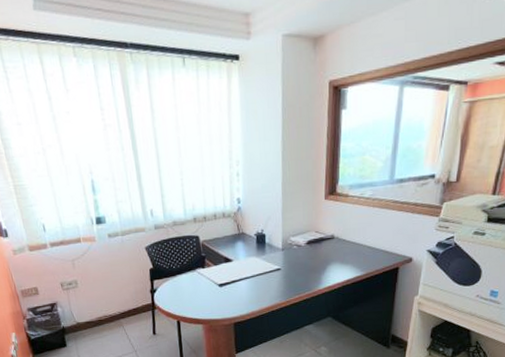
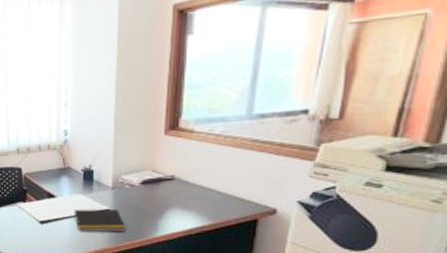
notepad: none [249,267,296,290] -> present [73,208,127,232]

